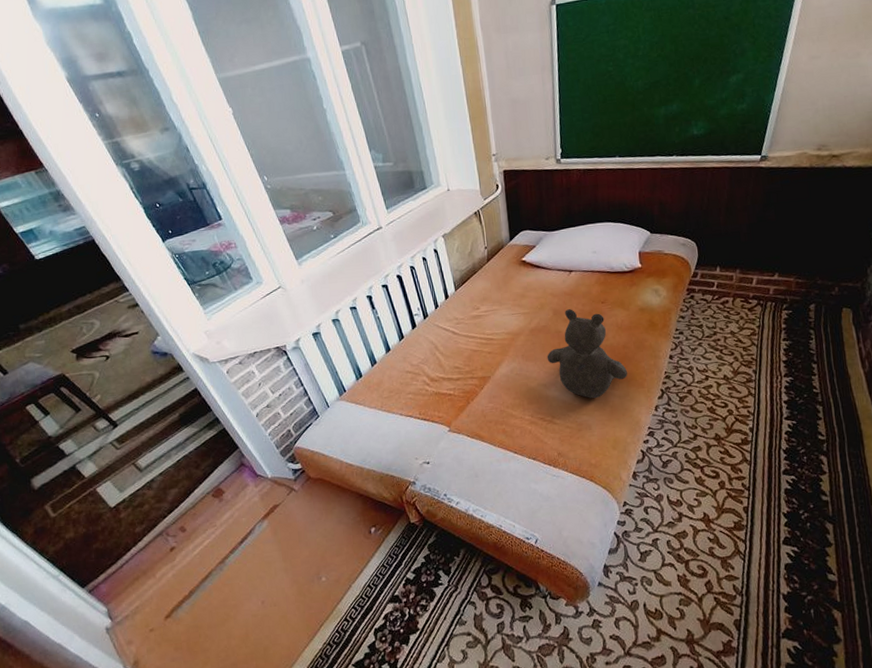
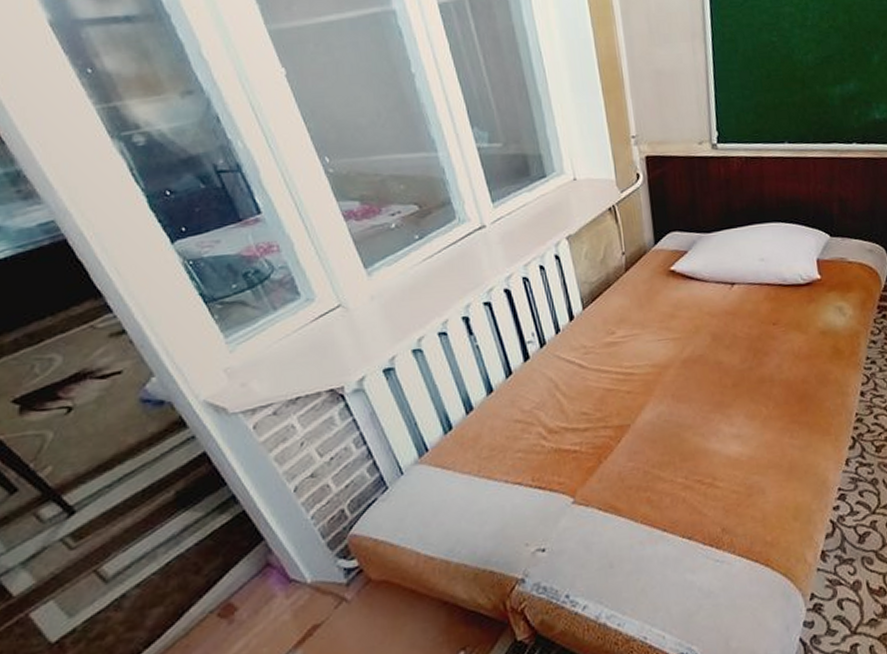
teddy bear: present [547,309,627,399] -> none [704,333,809,452]

